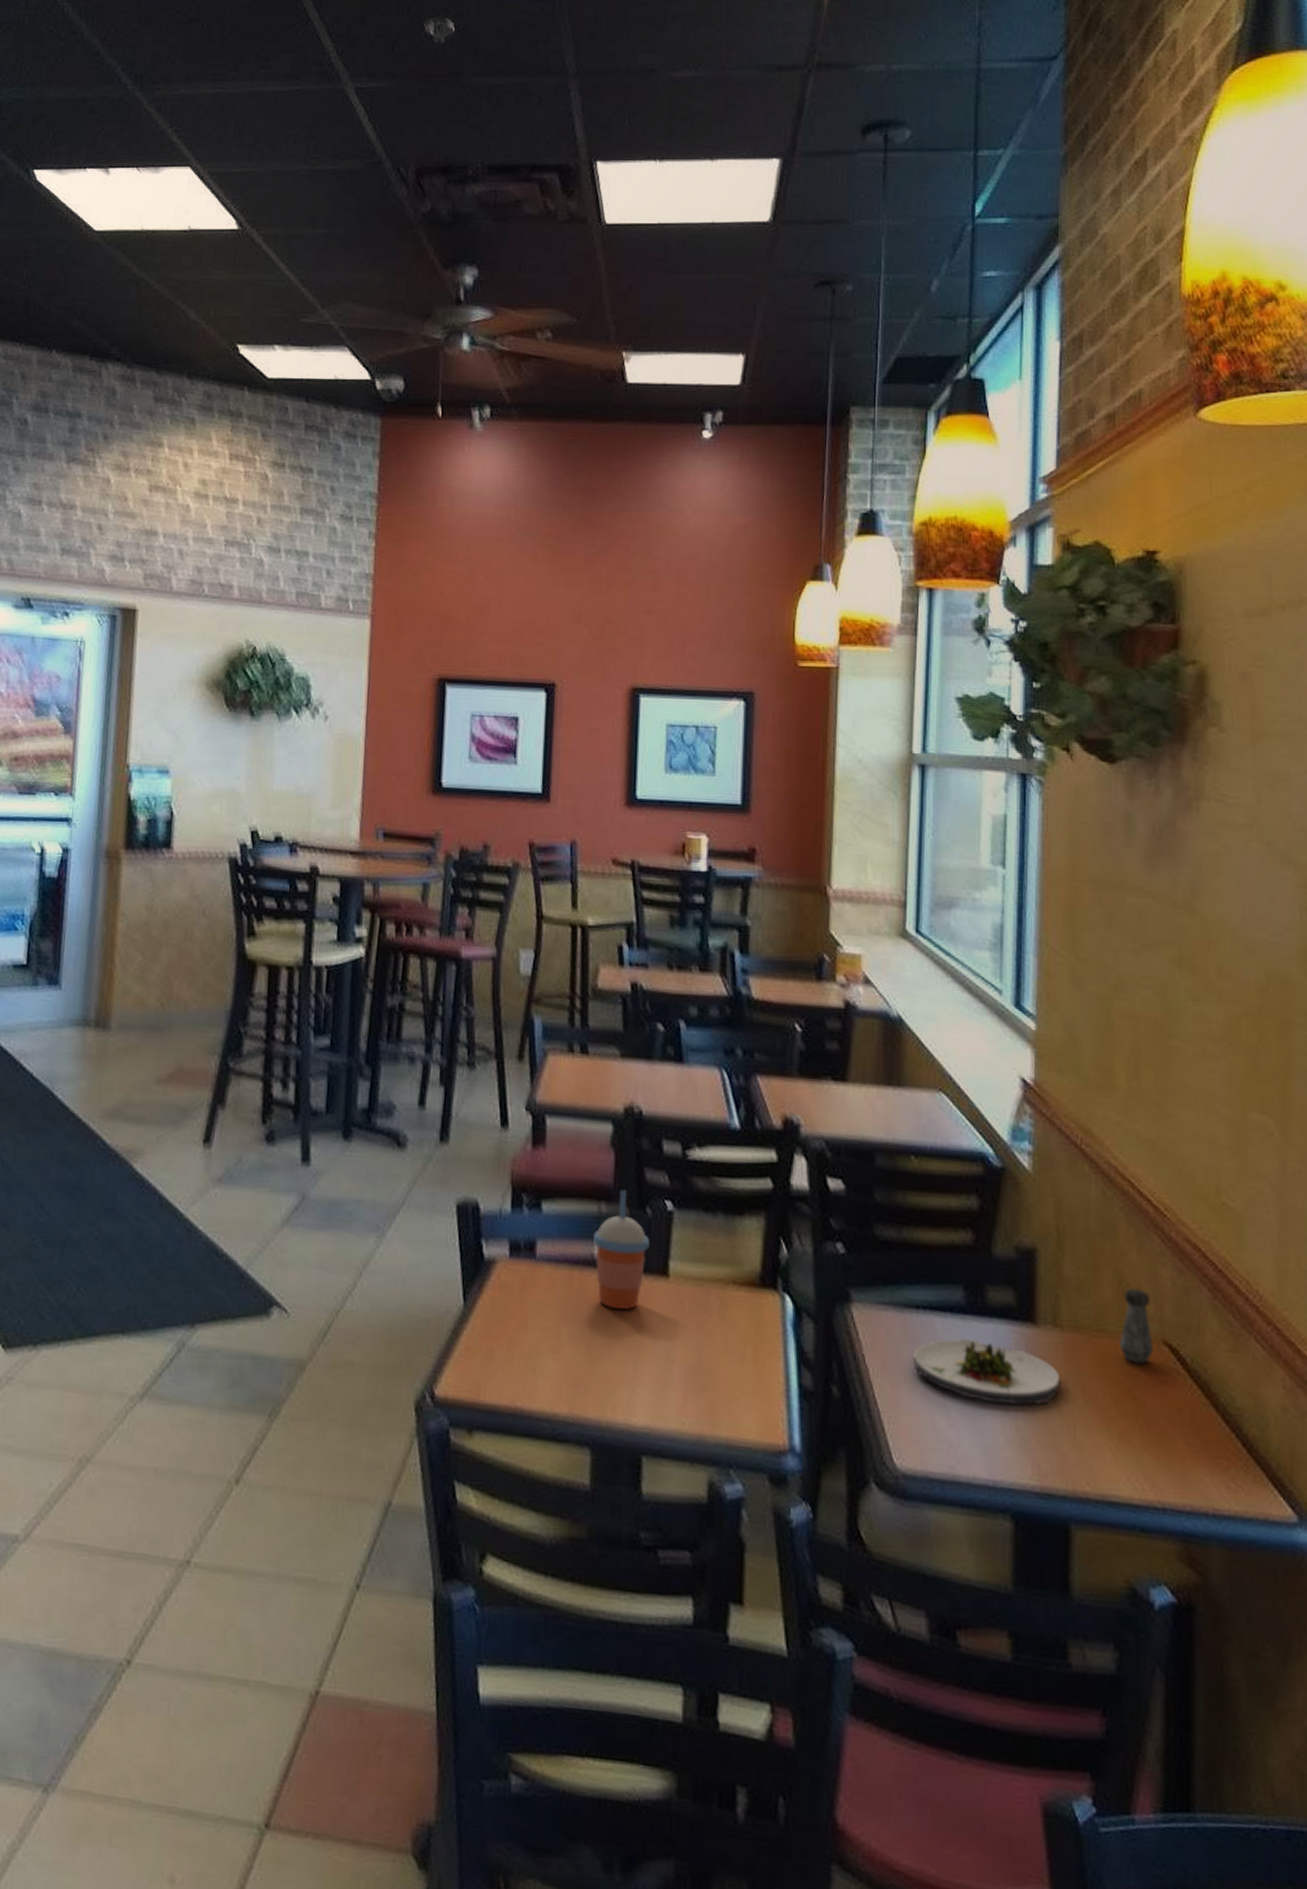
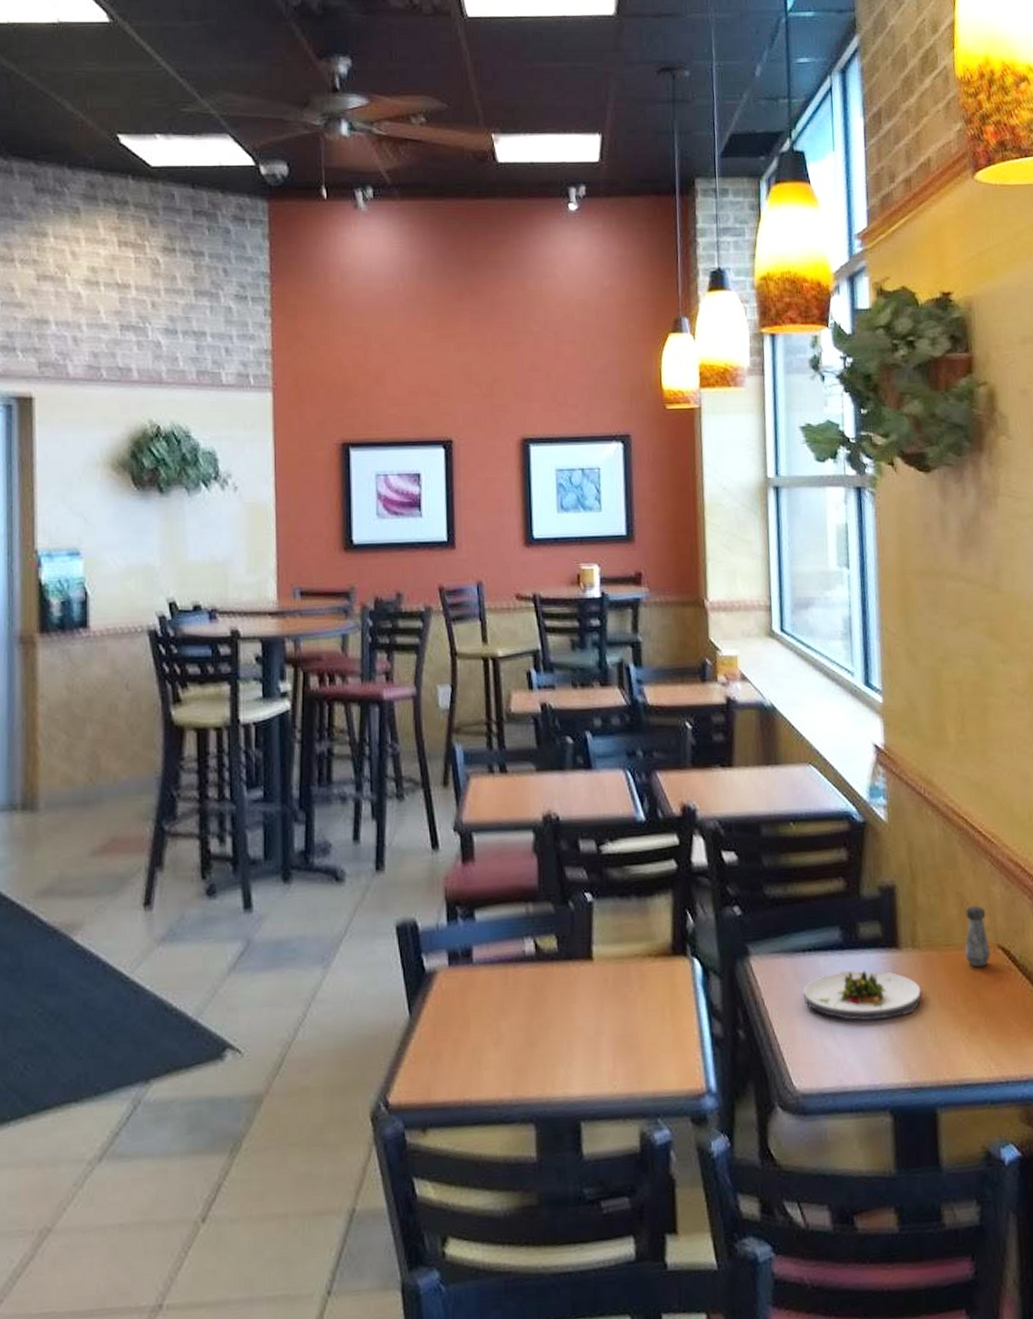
cup with straw: present [593,1190,649,1310] -> none [524,889,574,996]

